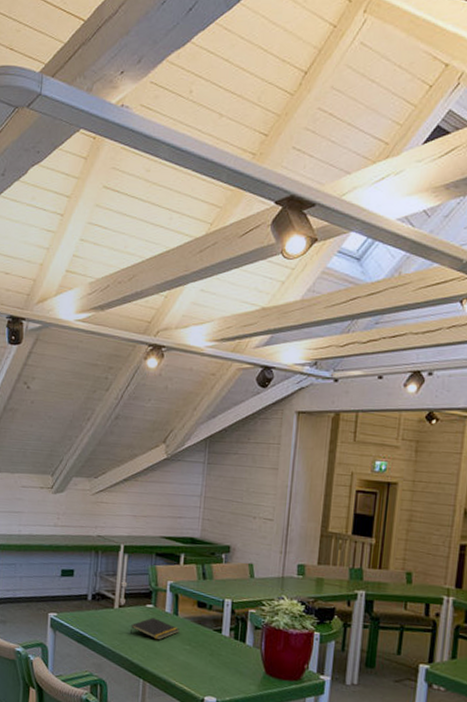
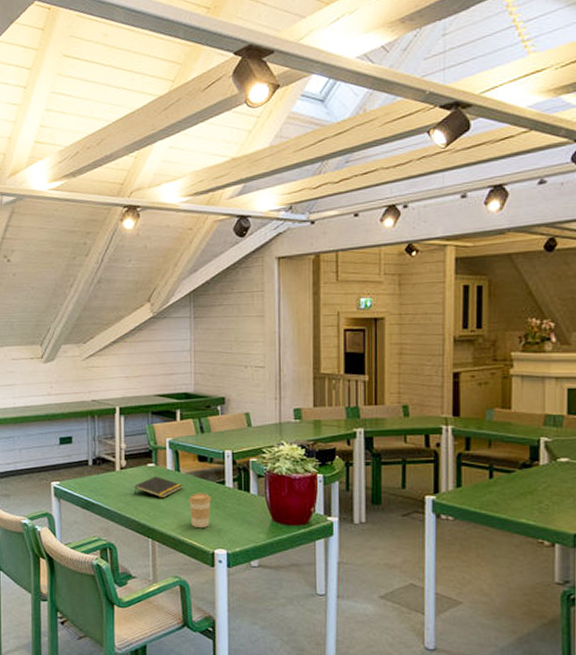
coffee cup: none [183,638,206,674] -> present [188,492,211,527]

